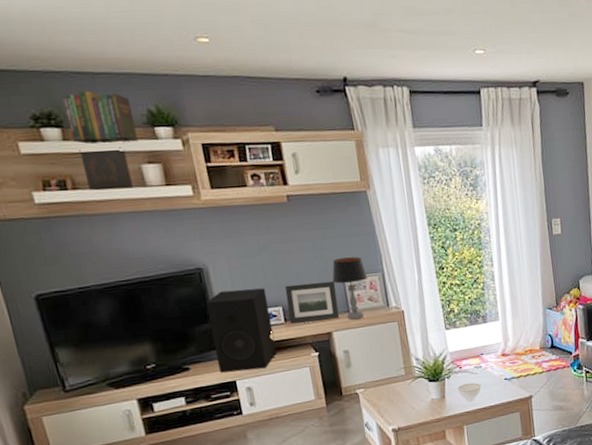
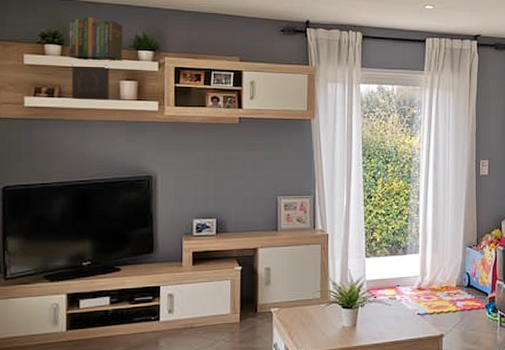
speaker: present [205,288,277,374] -> none [147,199,204,278]
picture frame: present [284,281,340,324] -> none [221,199,269,236]
table lamp: present [332,256,368,320] -> none [267,179,300,239]
bowl: present [457,382,482,402] -> none [369,314,393,333]

